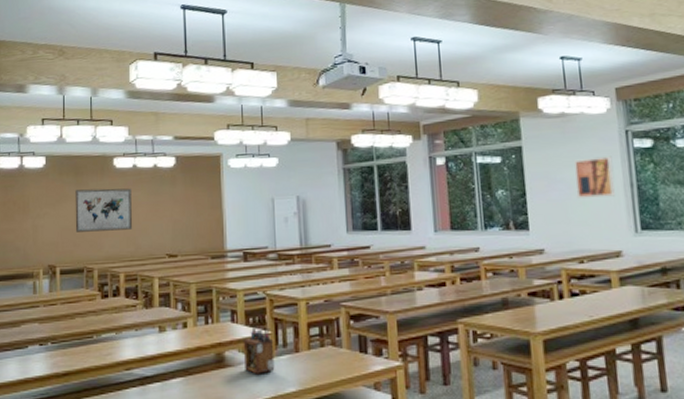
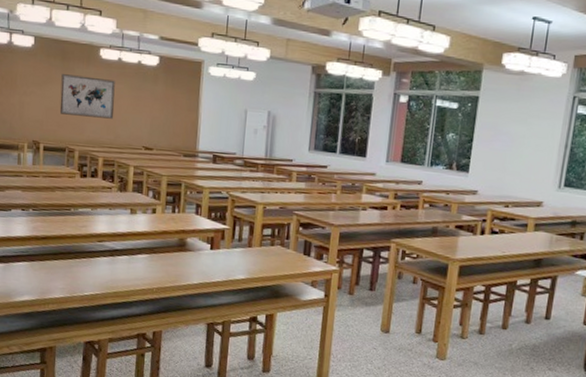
desk organizer: present [243,327,275,374] -> none [202,221,231,261]
wall art: present [573,156,616,198] -> none [516,116,556,154]

